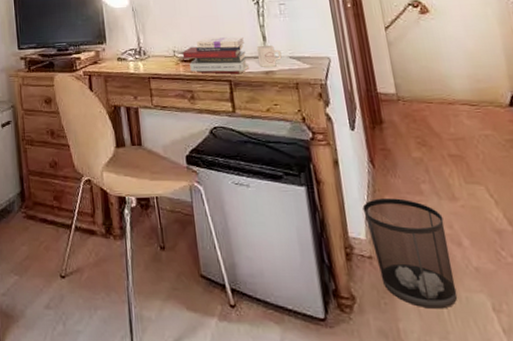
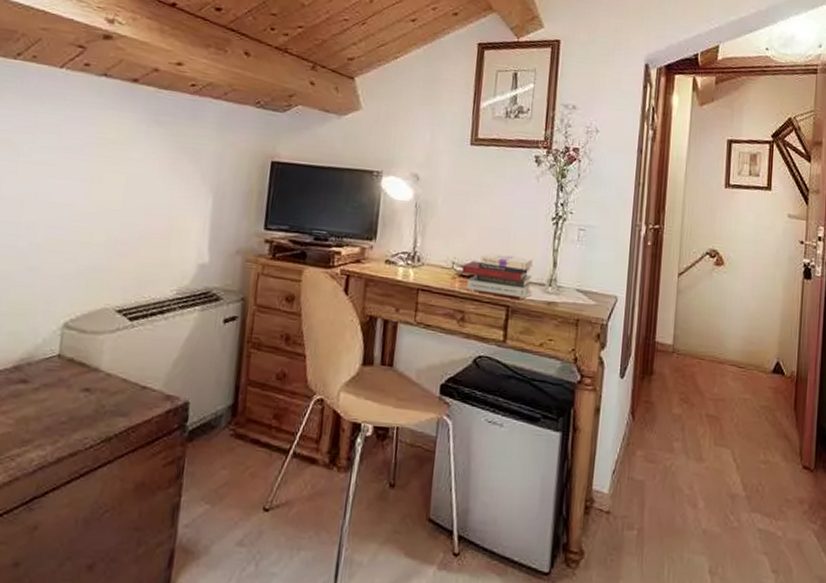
mug: present [256,45,282,68] -> none [543,271,569,299]
waste bin: present [362,198,458,309] -> none [612,452,686,569]

